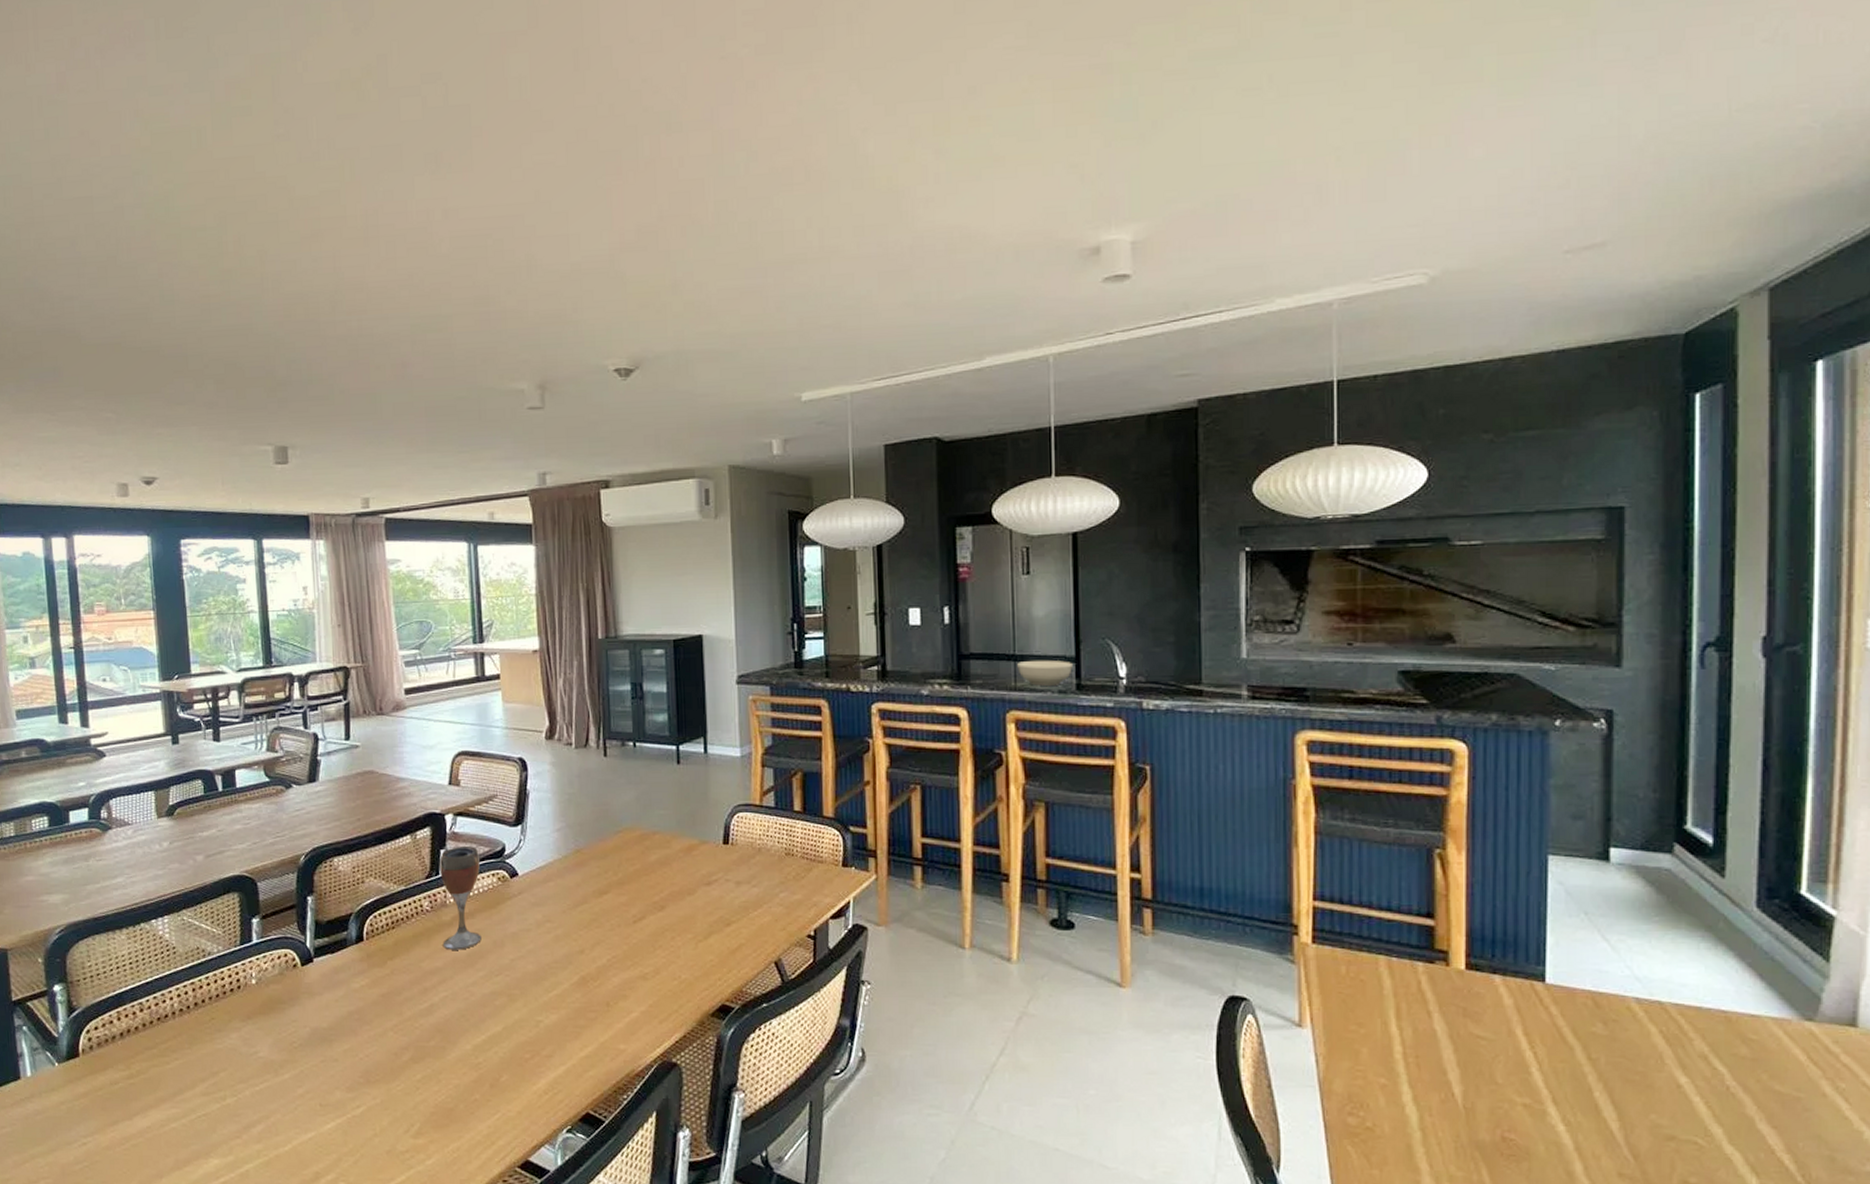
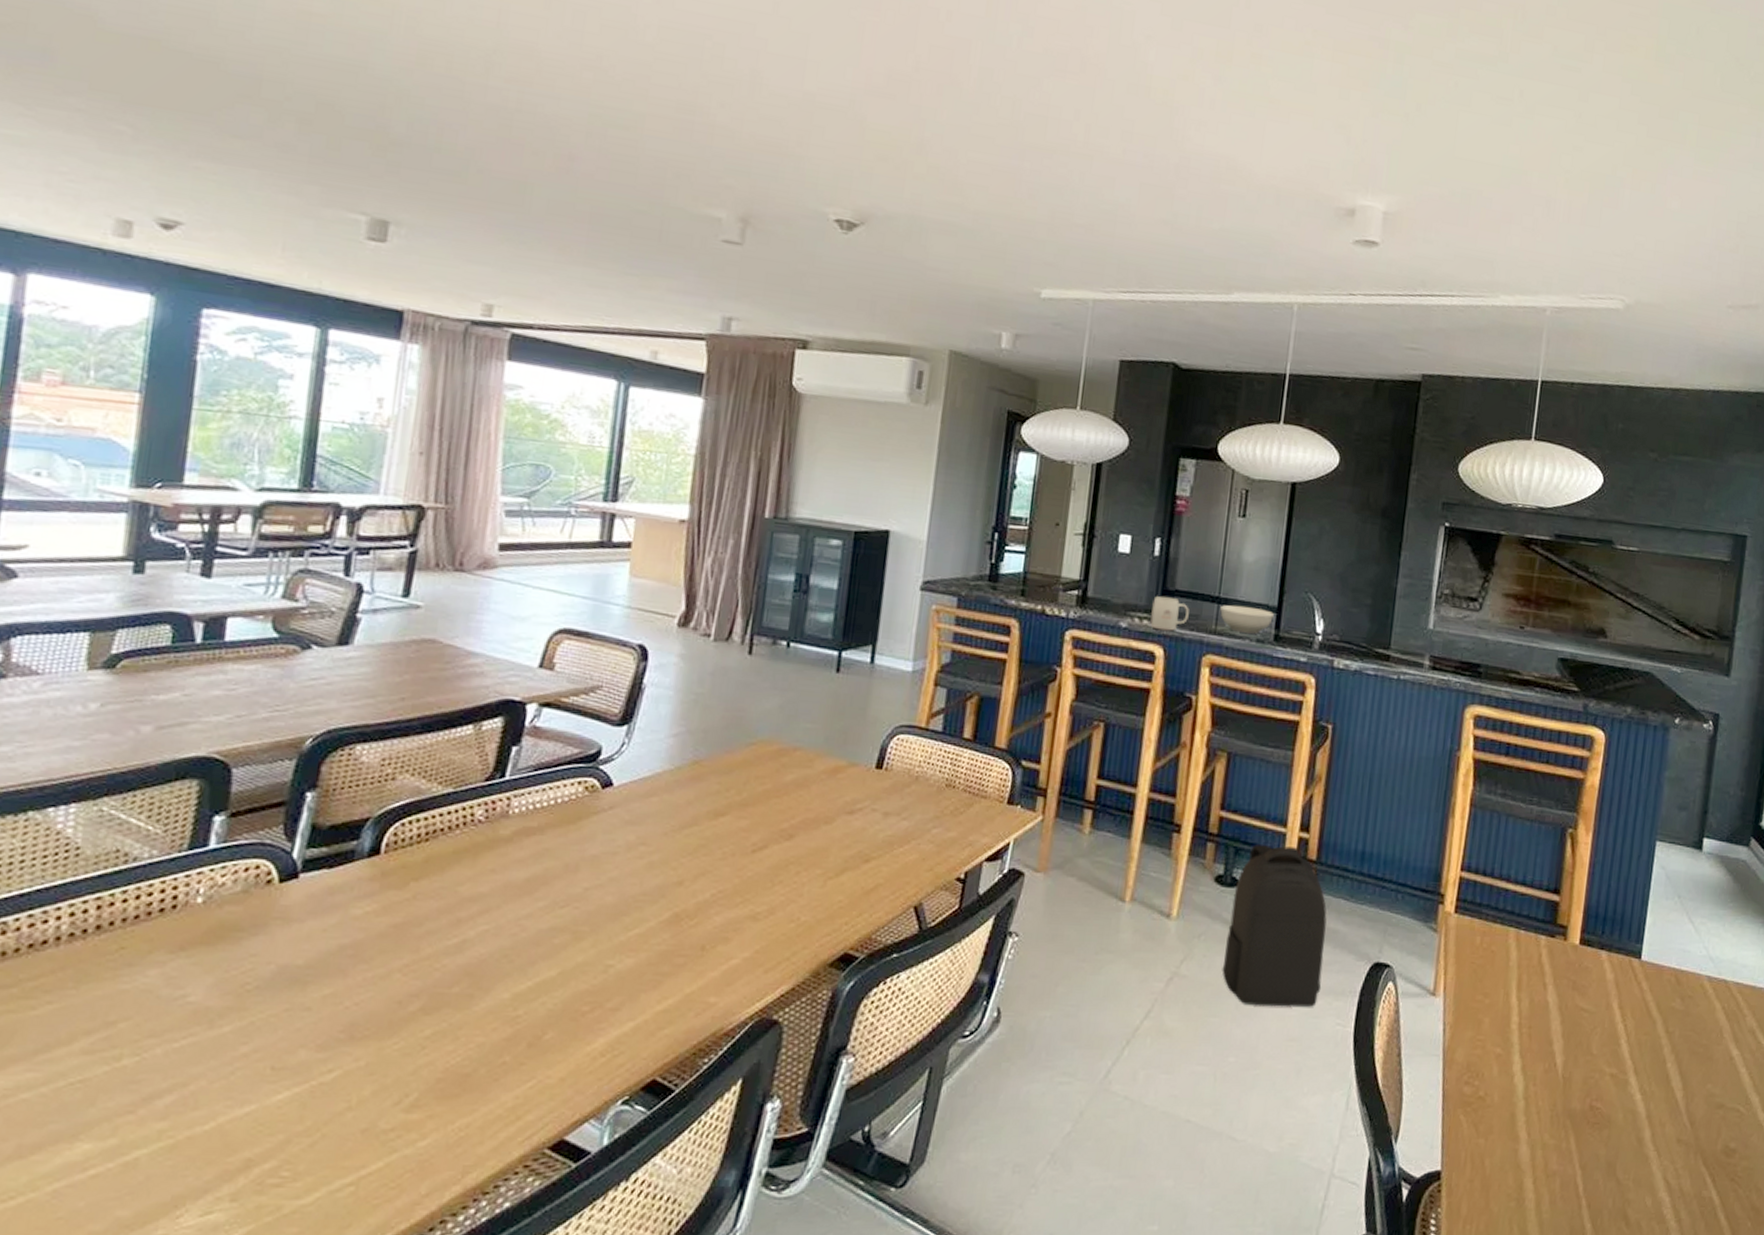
cup: present [440,847,482,950] -> none [493,744,565,873]
mug: none [950,661,987,693] -> present [1150,596,1189,631]
backpack: none [1070,888,1174,1041] -> present [1222,845,1327,1007]

